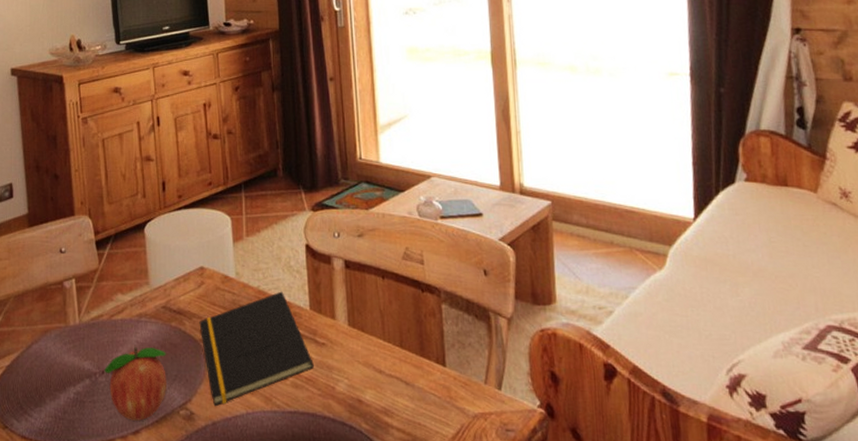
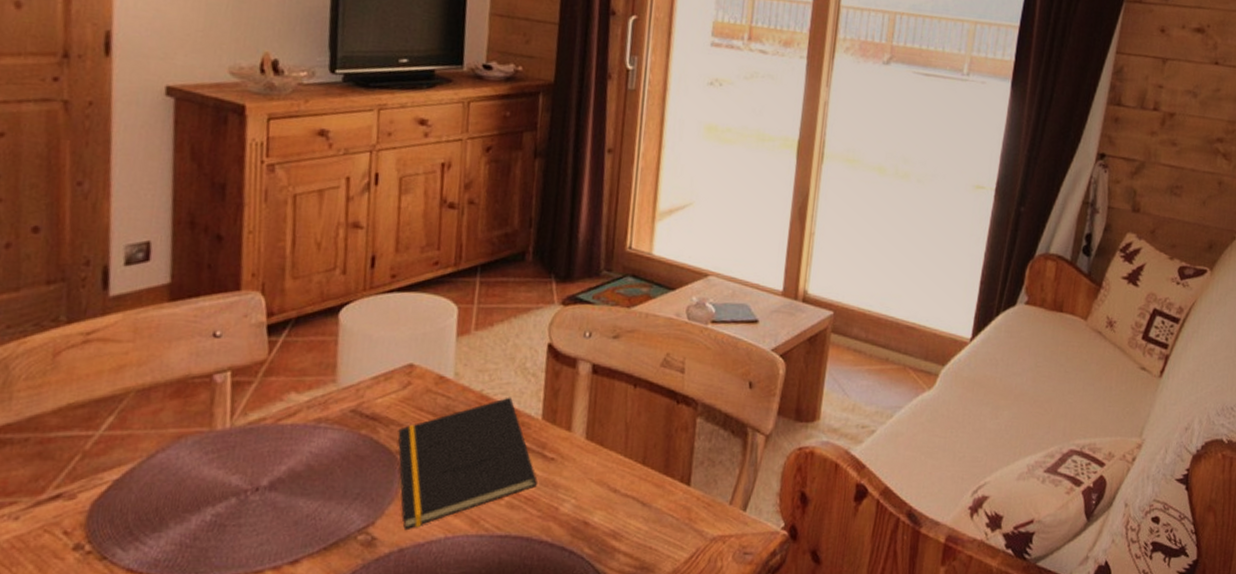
fruit: present [105,347,167,421] -> none [260,459,349,548]

